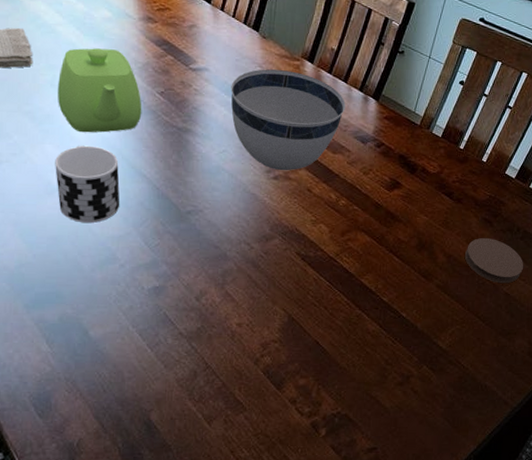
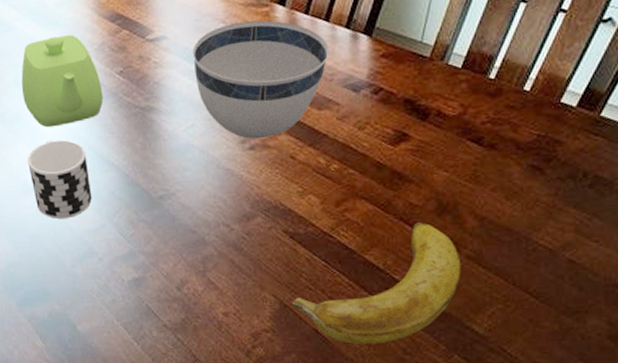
banana: none [298,255,433,356] -> present [291,222,461,345]
coaster: present [465,238,524,284] -> none [505,190,596,248]

